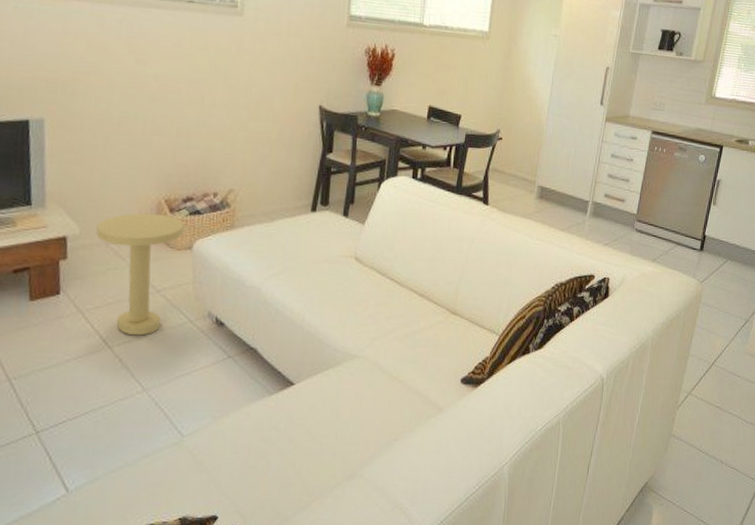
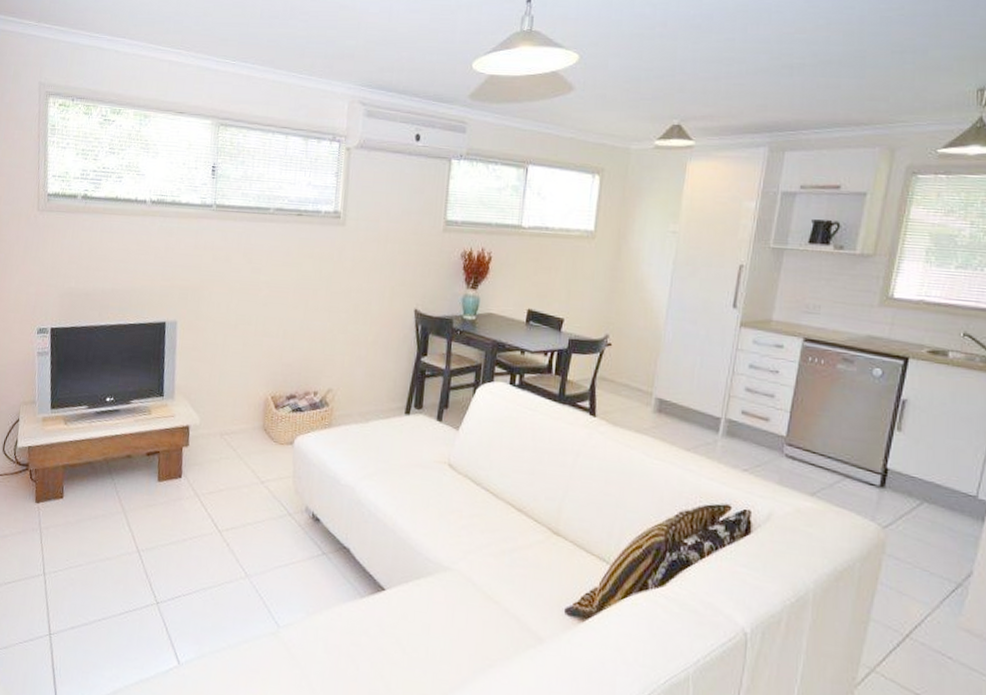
side table: present [96,213,185,336] -> none [213,407,287,524]

